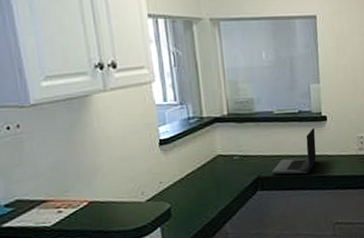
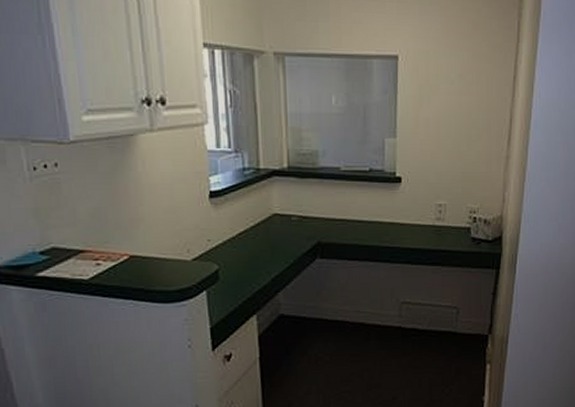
laptop computer: present [272,127,317,175] -> none [335,189,387,243]

